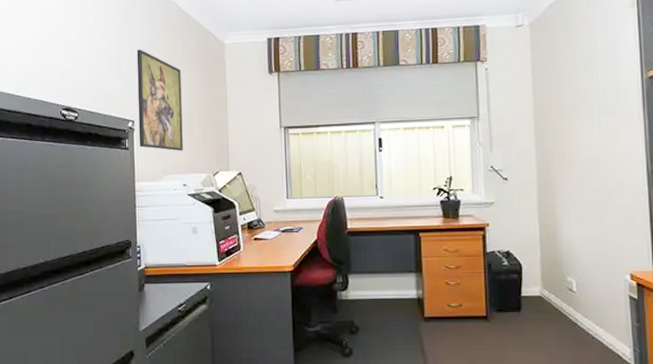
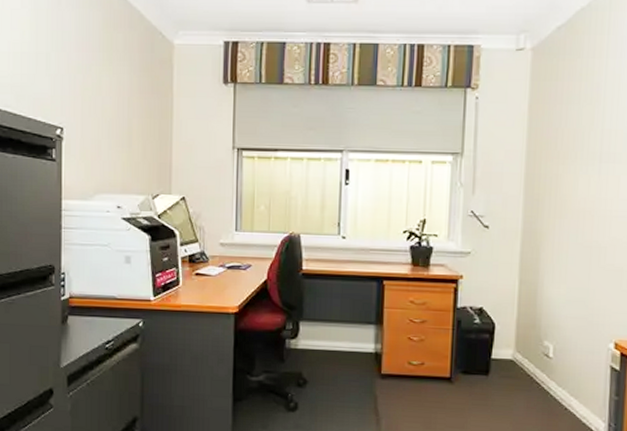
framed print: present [136,49,183,151] -> none [68,43,120,168]

